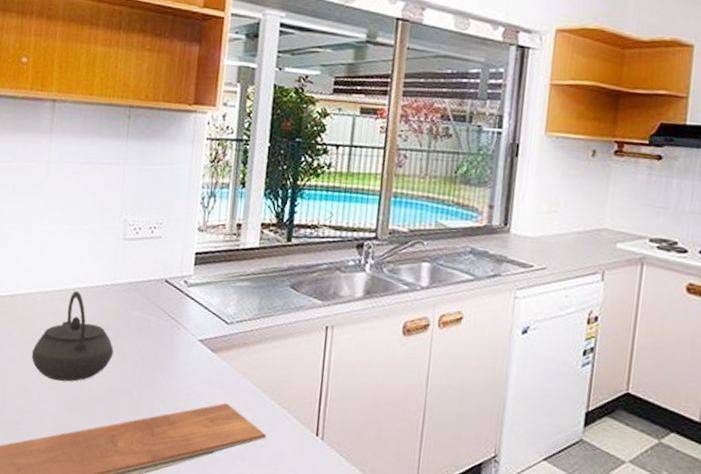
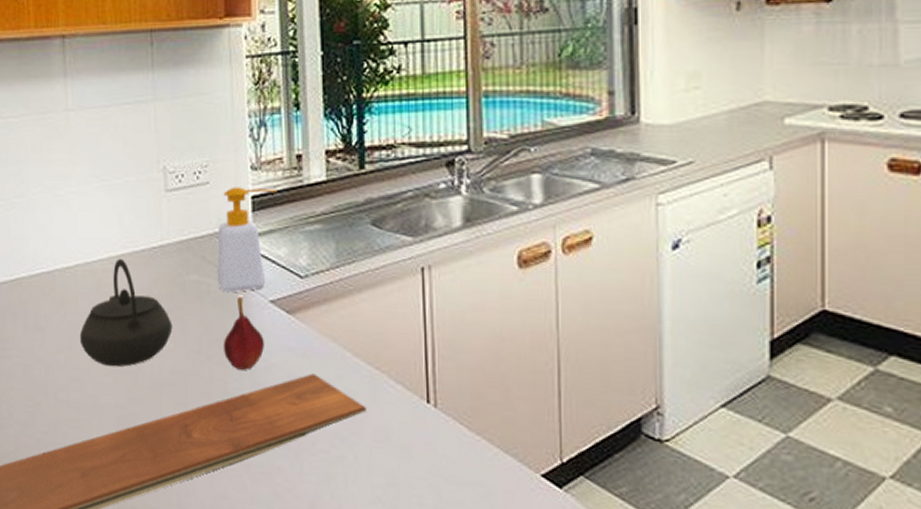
fruit: none [154,333,190,395] -> present [223,296,264,370]
soap bottle: none [157,243,218,330] -> present [217,187,278,293]

